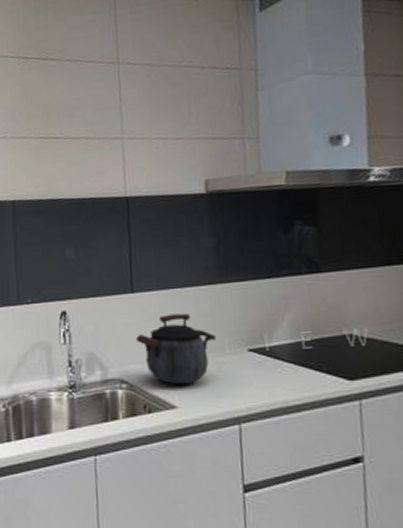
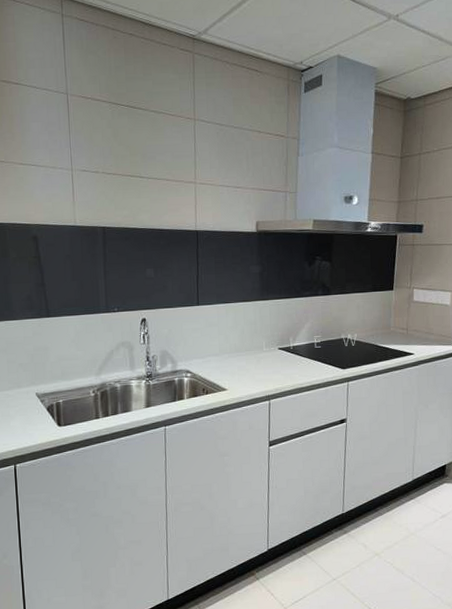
kettle: present [135,313,217,384] -> none [199,321,258,373]

